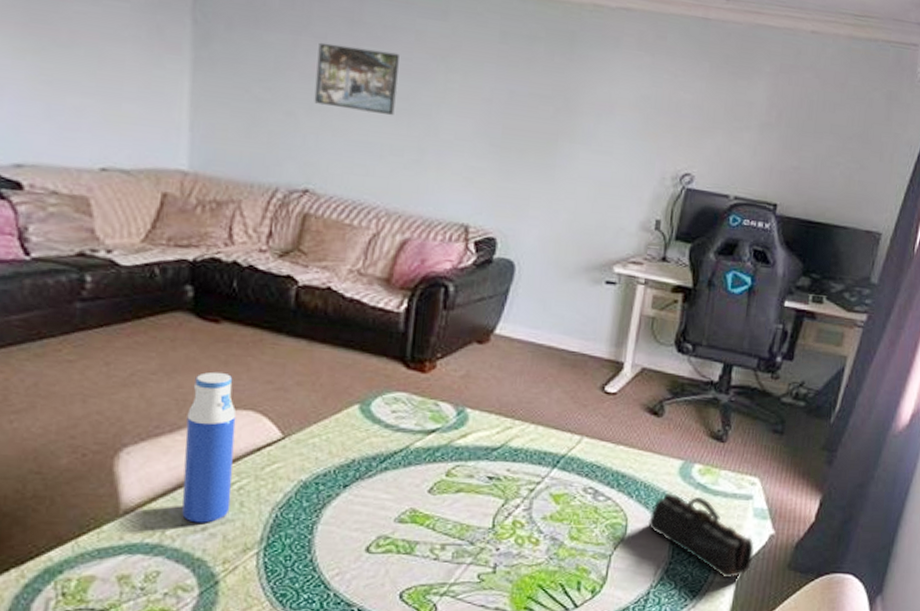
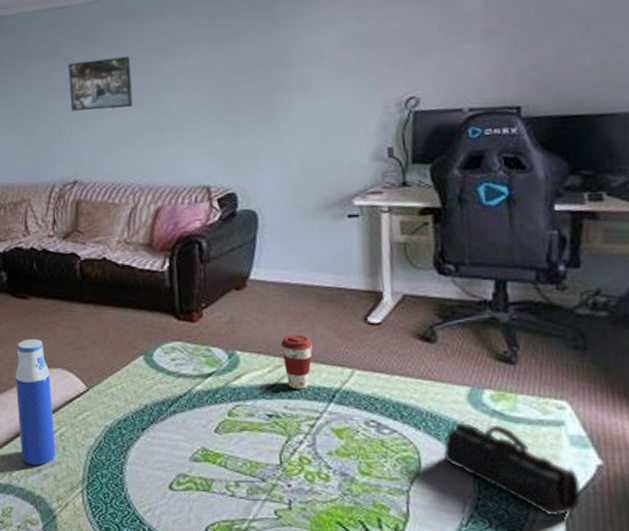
coffee cup: none [514,396,548,453] -> present [281,334,313,390]

